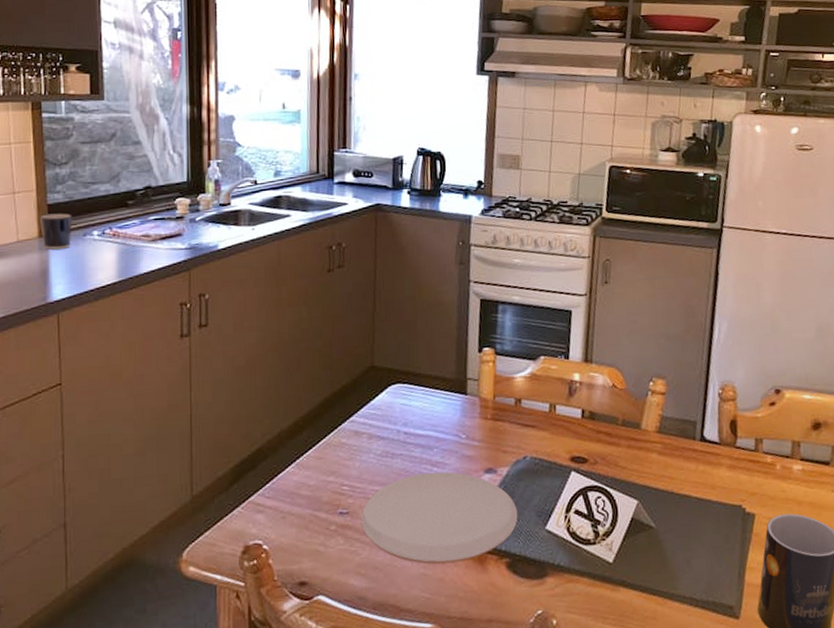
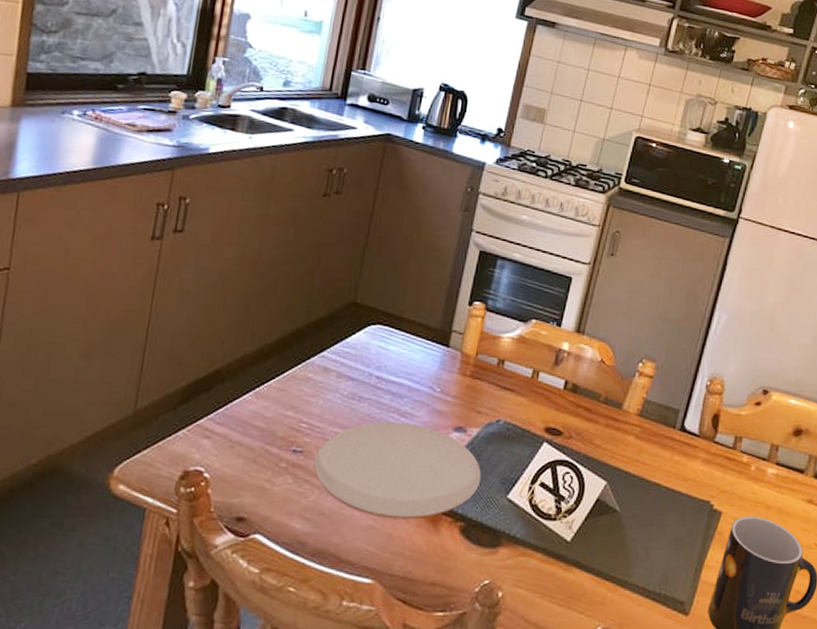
mug: present [40,213,72,250] -> none [14,82,53,124]

